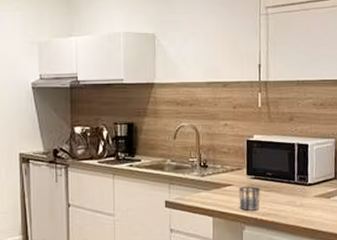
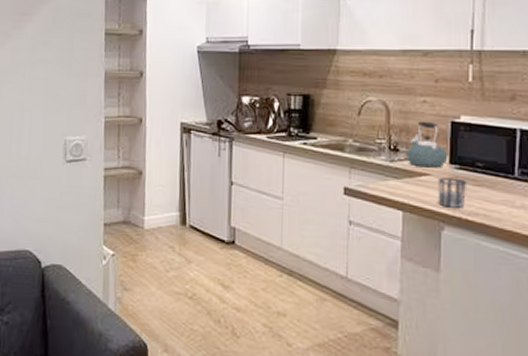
kettle: none [213,141,246,179] -> present [406,121,448,168]

